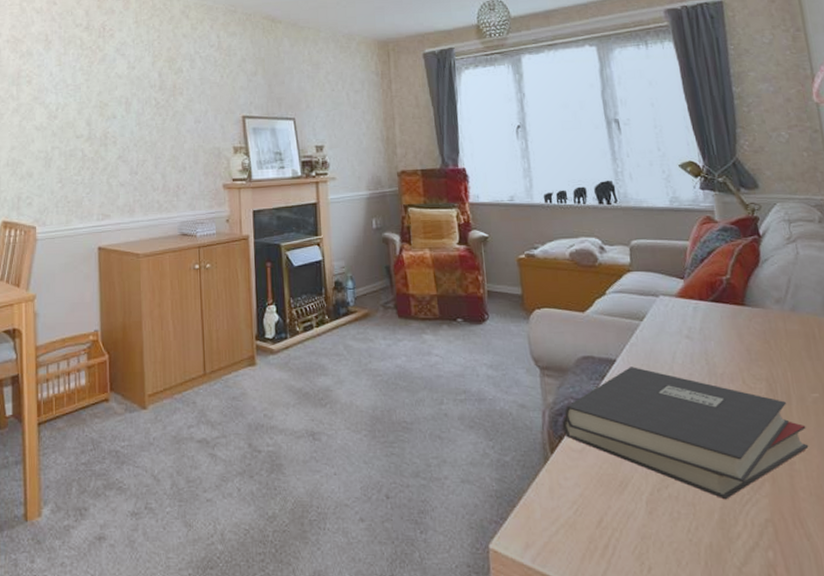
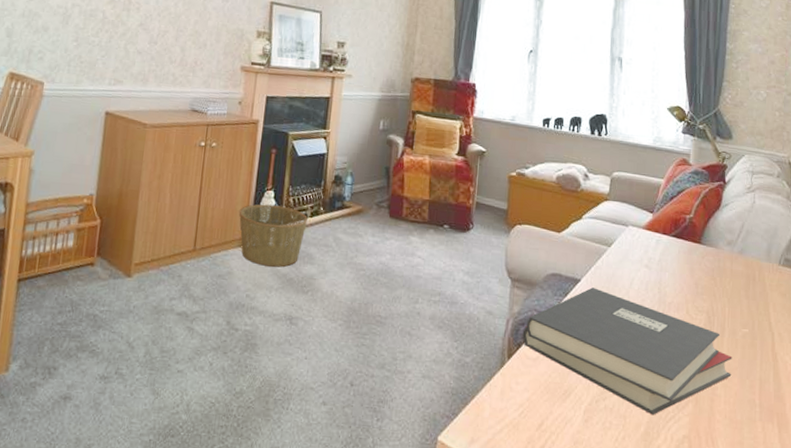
basket: none [243,319,314,383] -> present [239,204,308,268]

